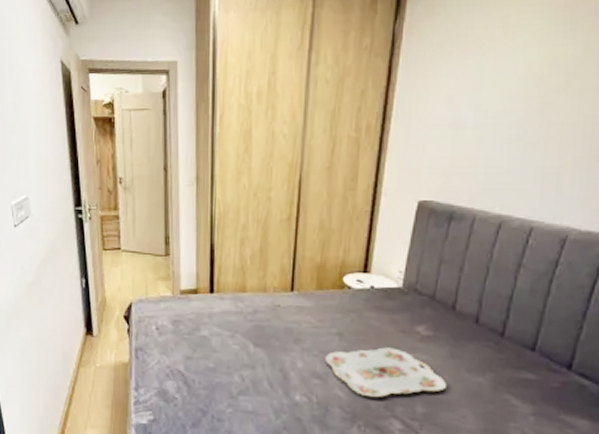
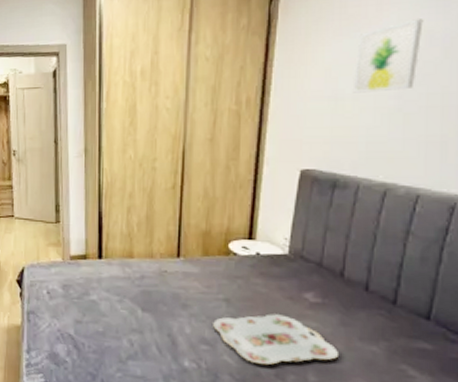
wall art: none [474,44,549,121] -> present [352,19,424,93]

